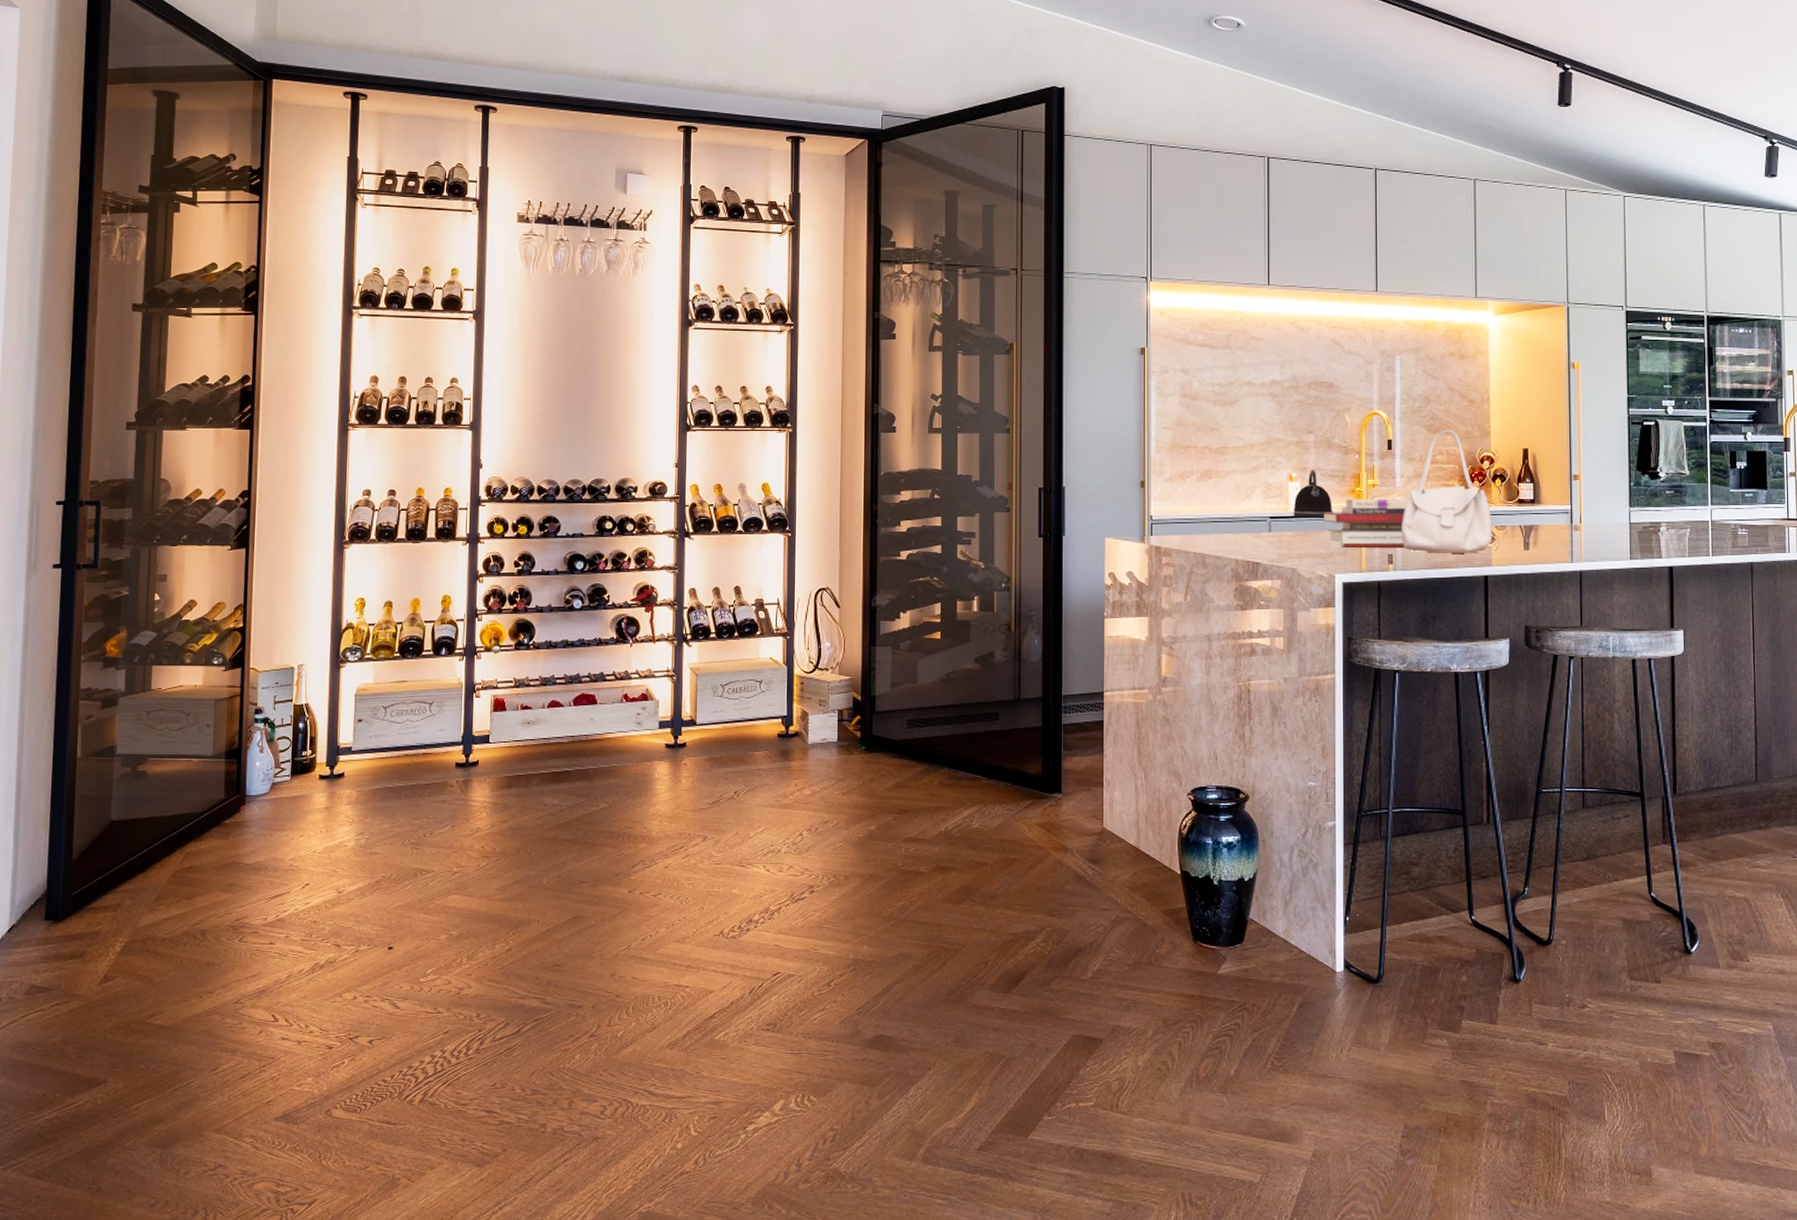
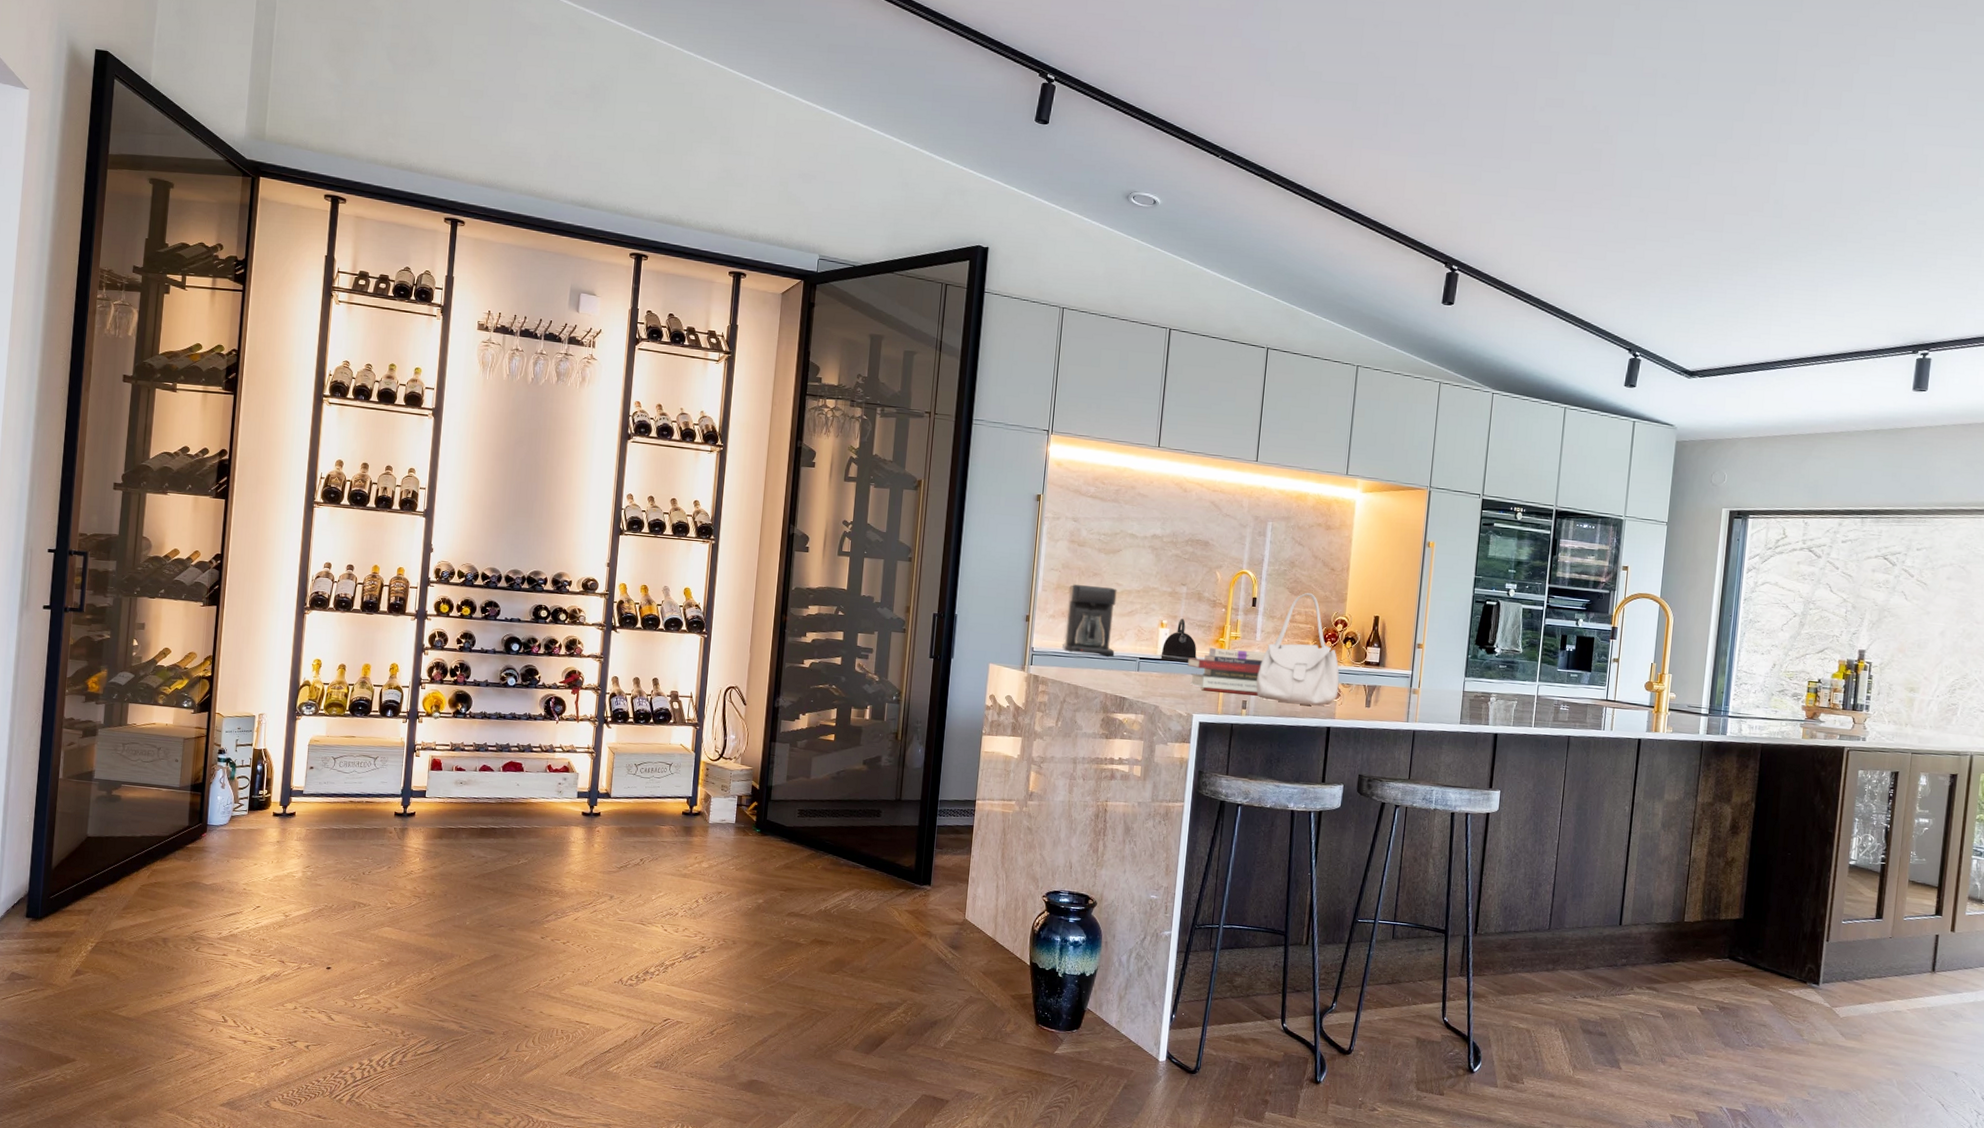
coffee maker: none [1183,443,1242,519] -> present [1061,585,1117,657]

